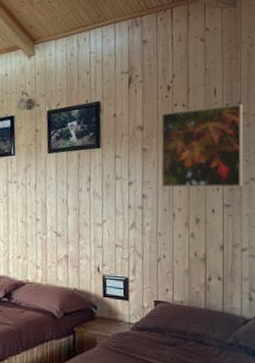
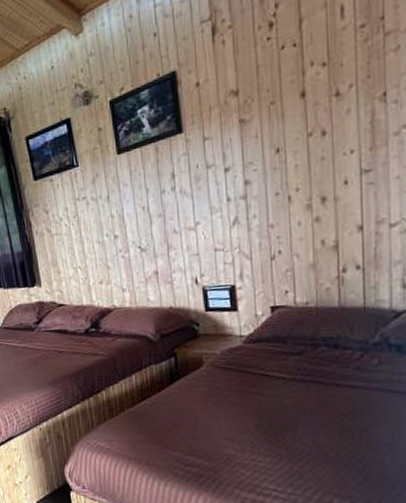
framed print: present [160,104,243,188] -> none [263,19,389,166]

